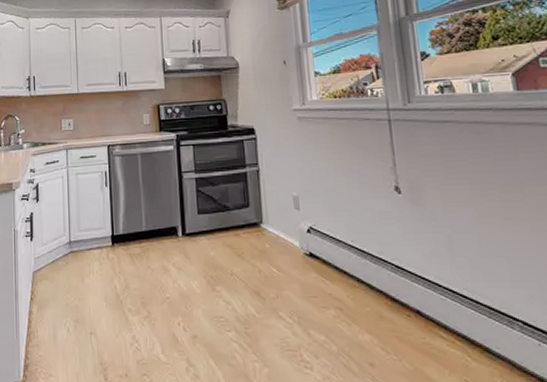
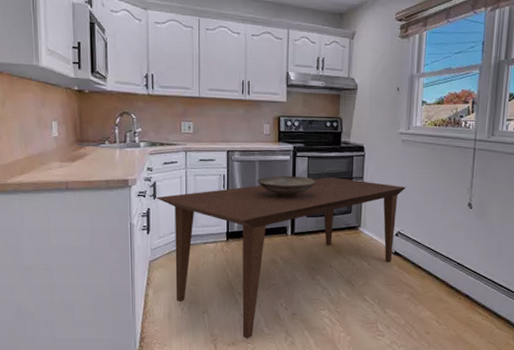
dining table: none [39,166,311,370] -> present [156,177,406,339]
decorative bowl: none [140,167,206,193] -> present [257,175,317,198]

